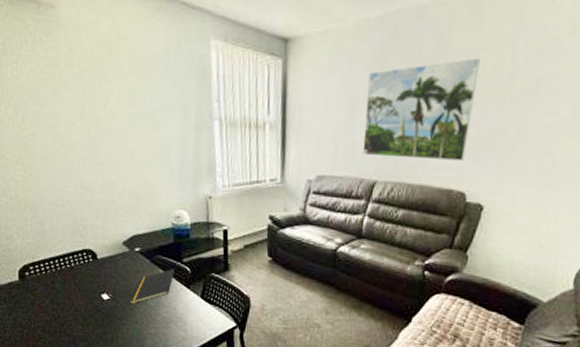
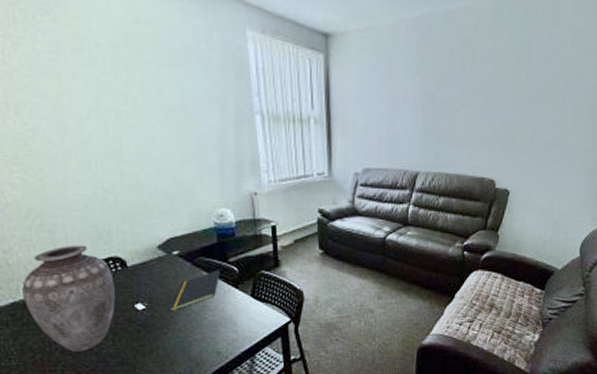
vase: none [17,236,86,332] -> present [22,245,115,352]
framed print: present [362,58,480,161] -> none [405,60,502,152]

